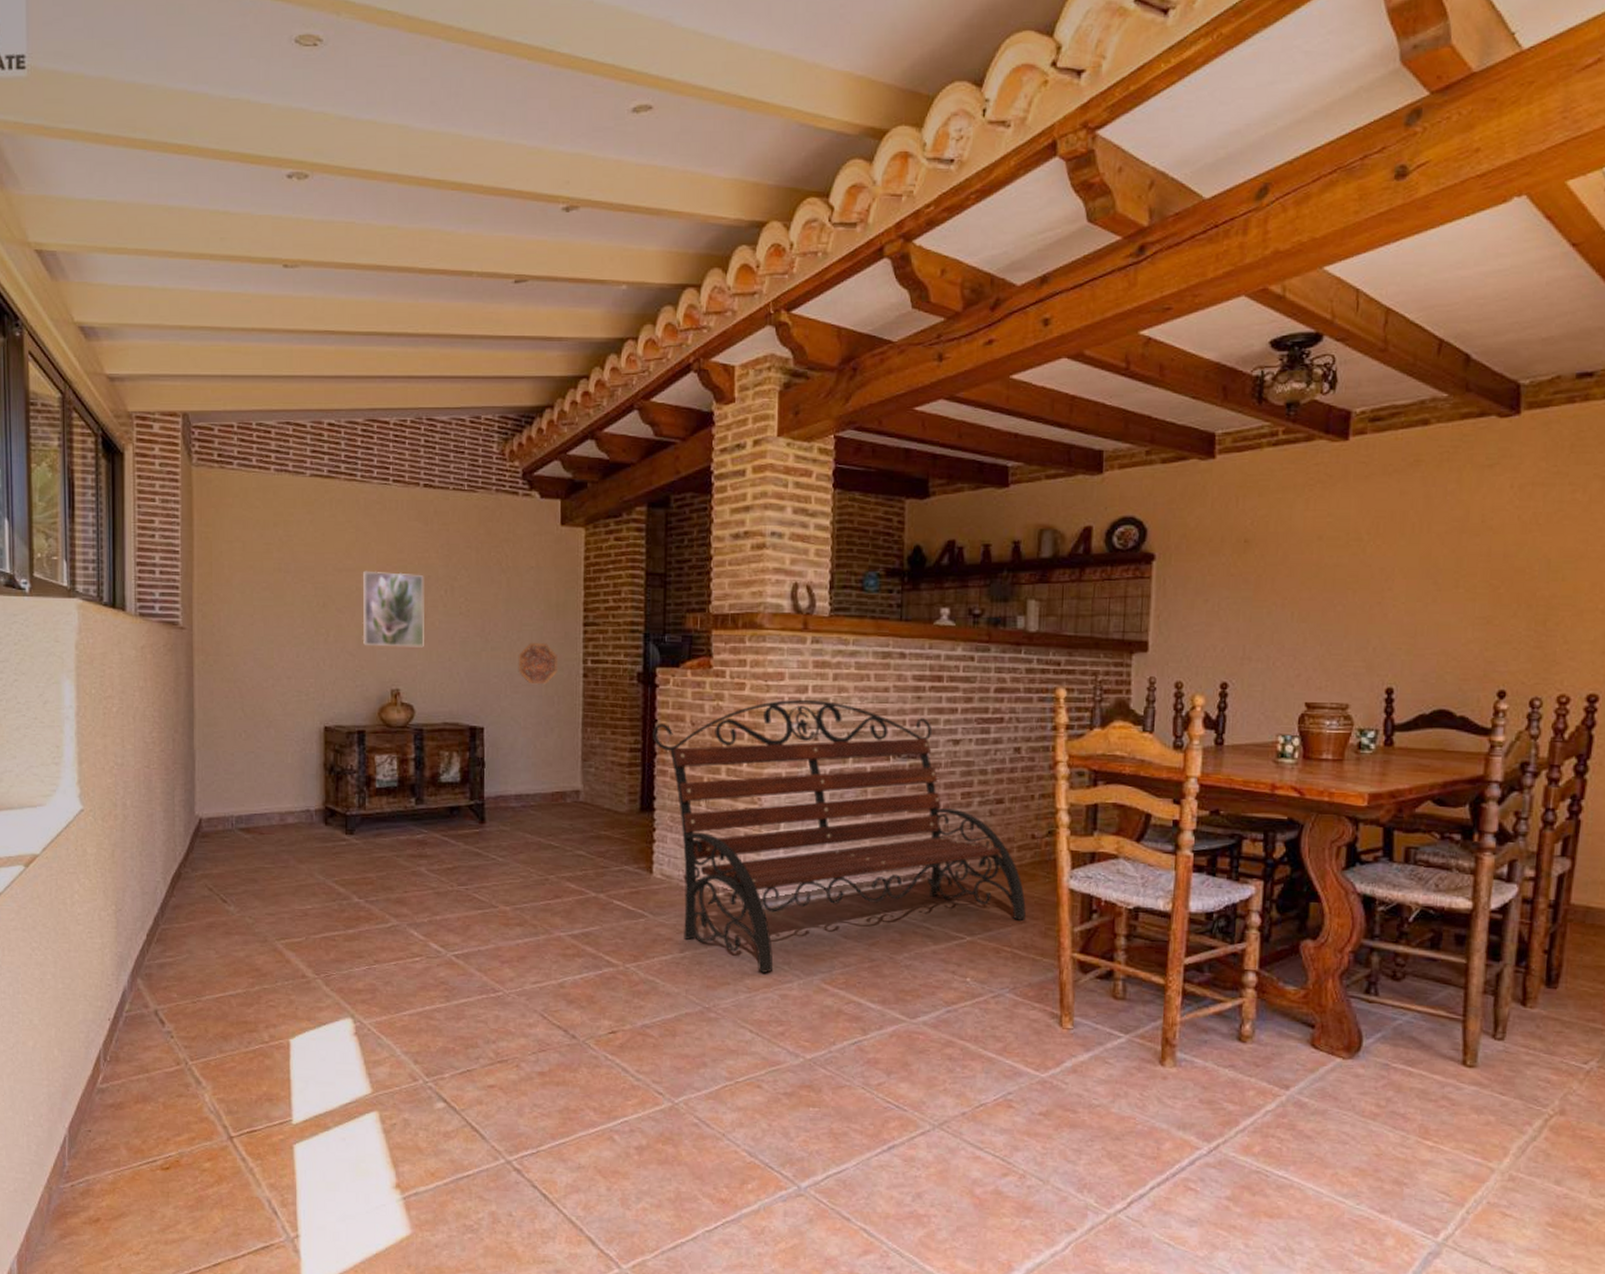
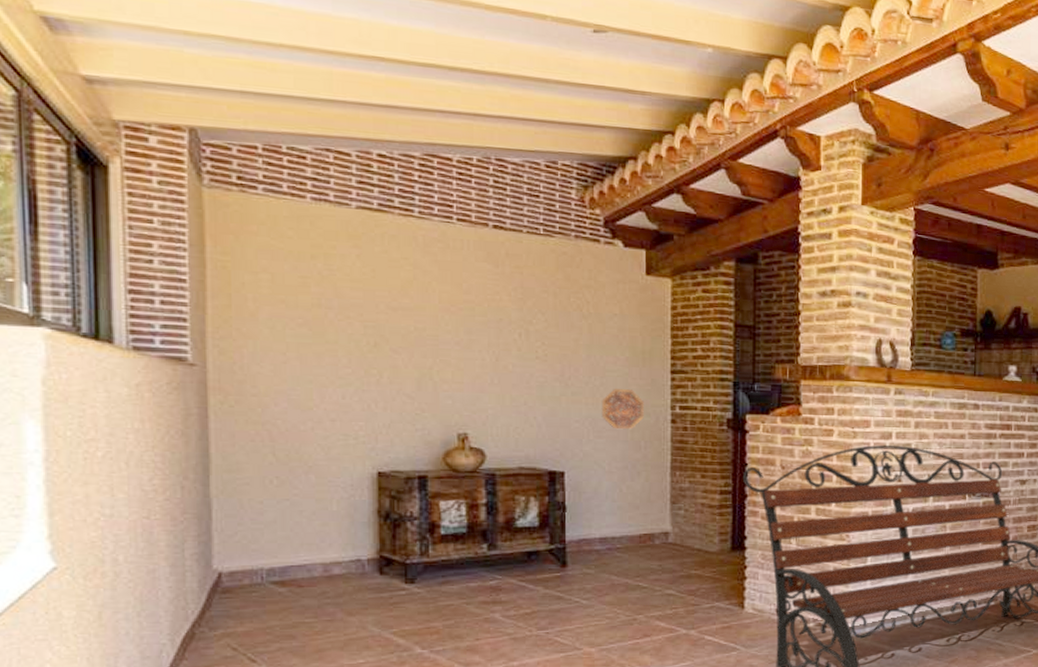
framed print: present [362,570,424,648] -> none [421,310,496,391]

